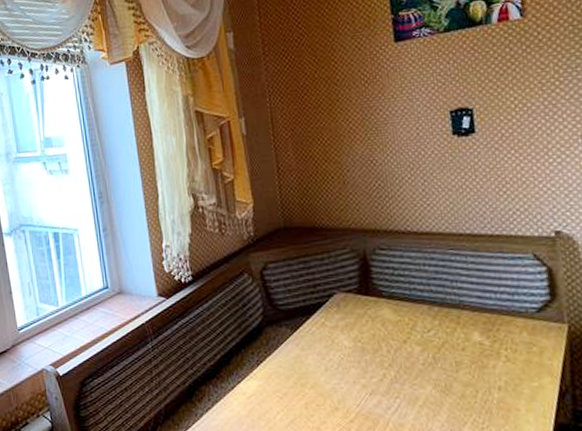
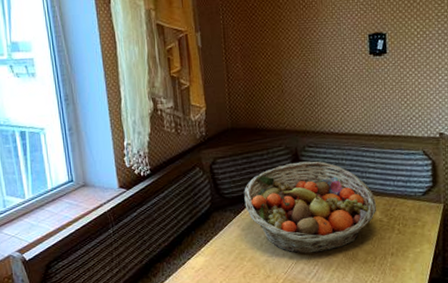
fruit basket: none [302,267,475,384] -> present [244,161,377,255]

